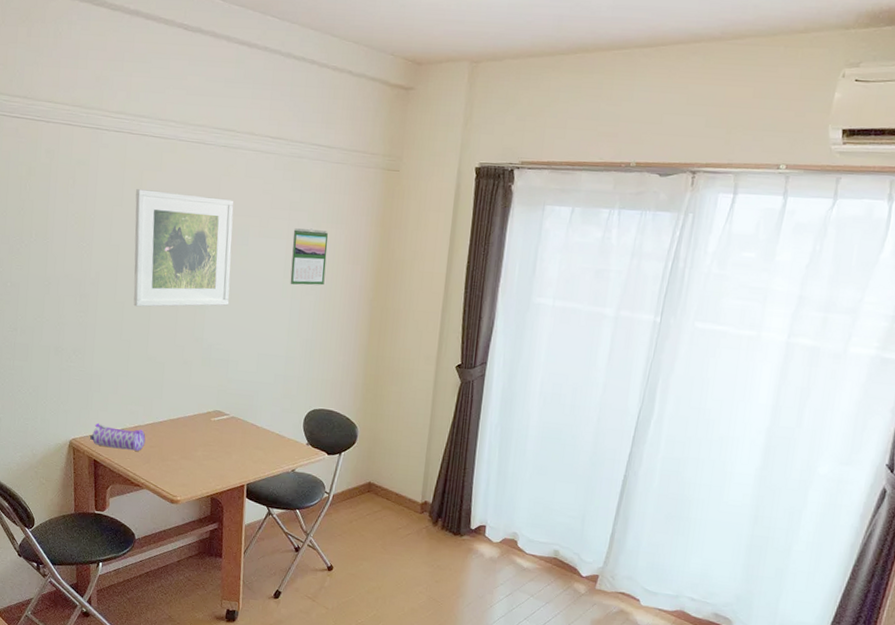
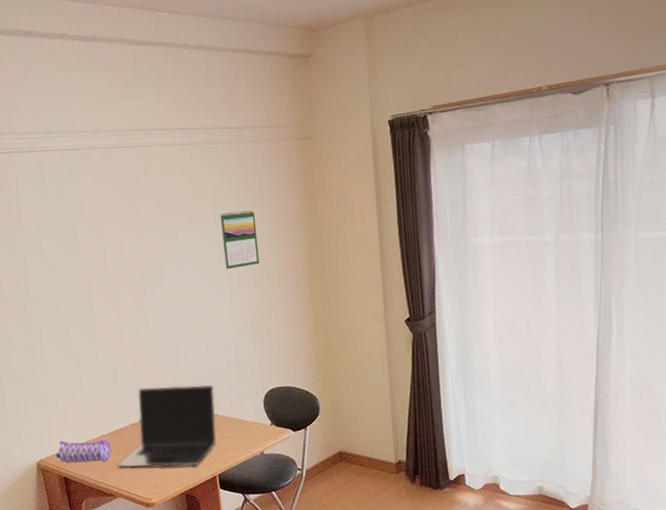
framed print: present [133,189,234,307] -> none [59,197,170,319]
laptop: none [150,385,258,472] -> present [118,385,217,468]

